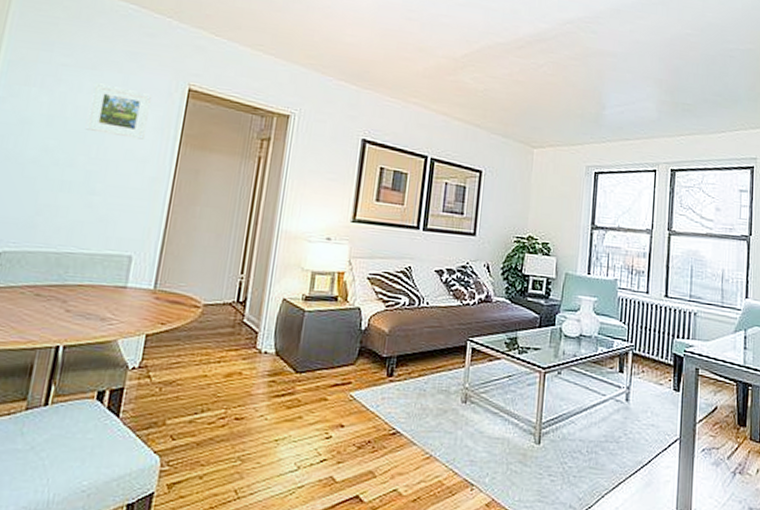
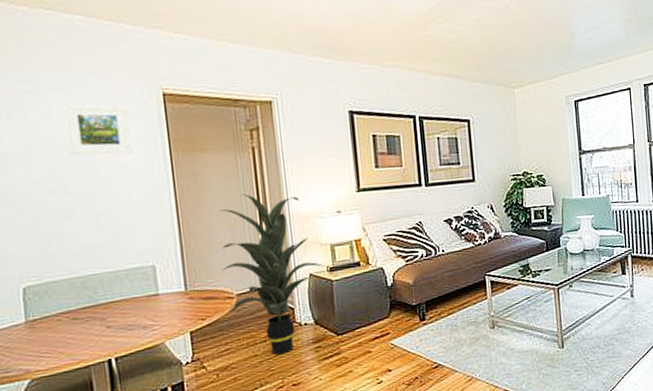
indoor plant: none [193,201,301,380] -> present [220,194,325,355]

